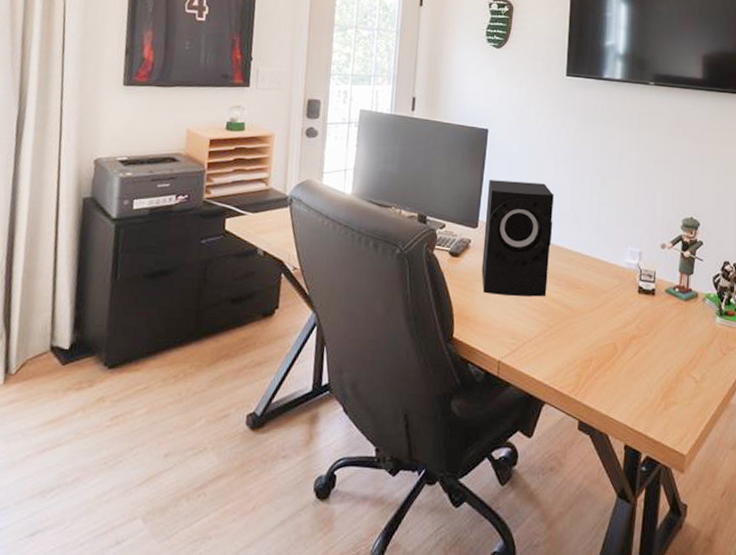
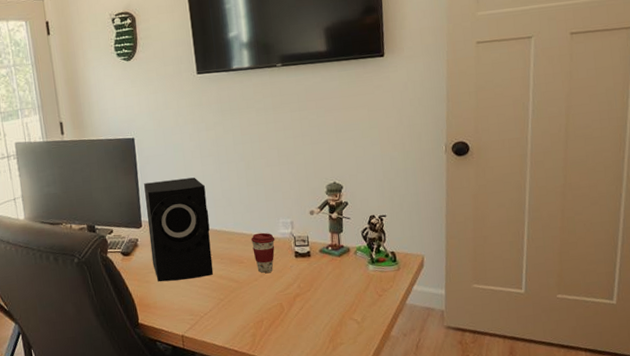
coffee cup: none [593,258,620,305] -> present [251,232,275,273]

